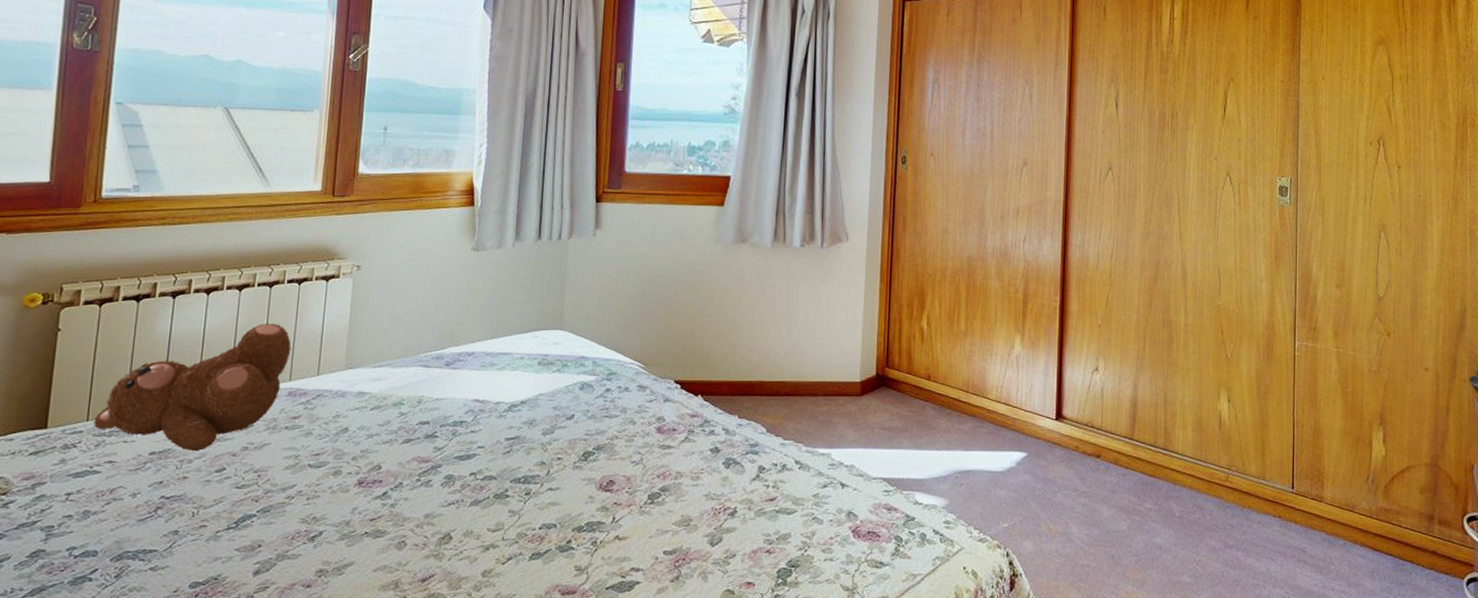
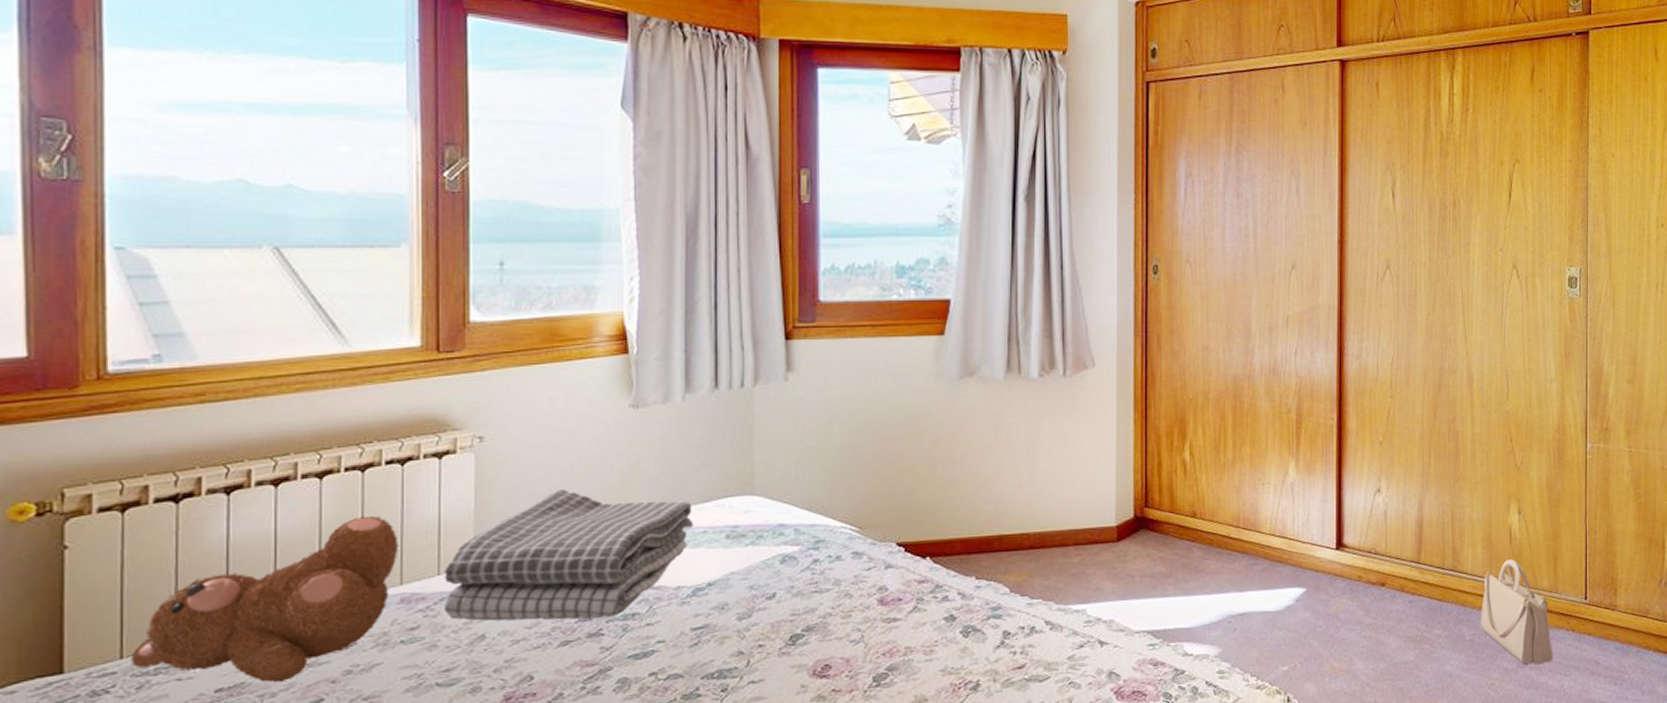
towel: none [320,313,514,423] -> present [444,490,694,621]
handbag: none [1189,443,1260,546] -> present [1480,559,1553,665]

